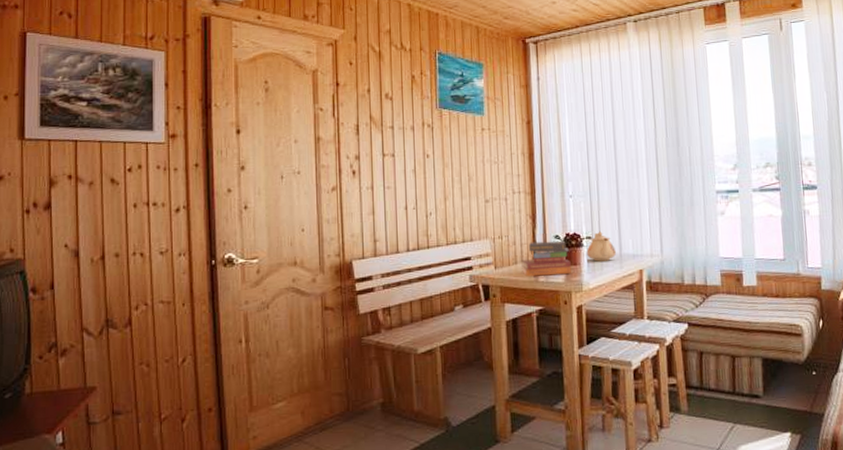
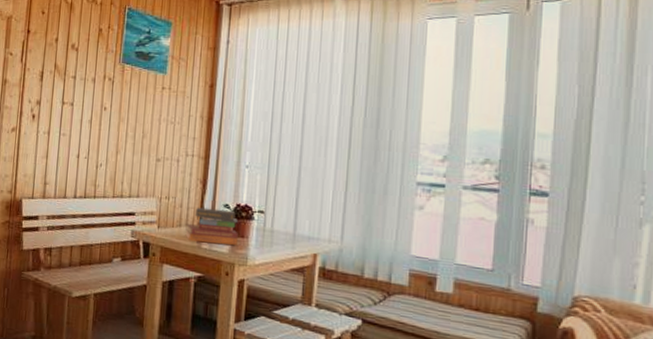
teapot: present [586,231,617,262] -> none [256,206,290,239]

